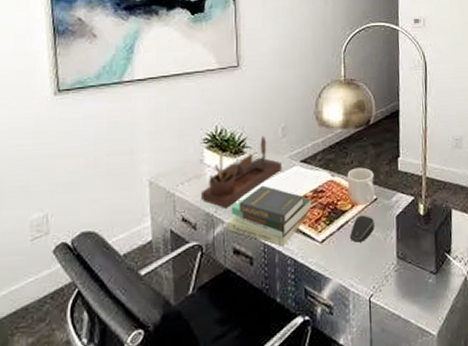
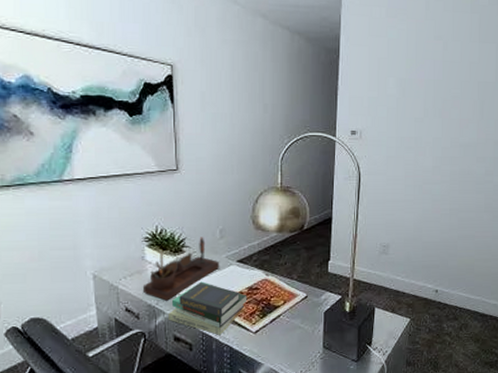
mug: present [347,167,375,205] -> none [280,268,305,302]
computer mouse: present [350,215,375,242] -> none [282,310,304,334]

